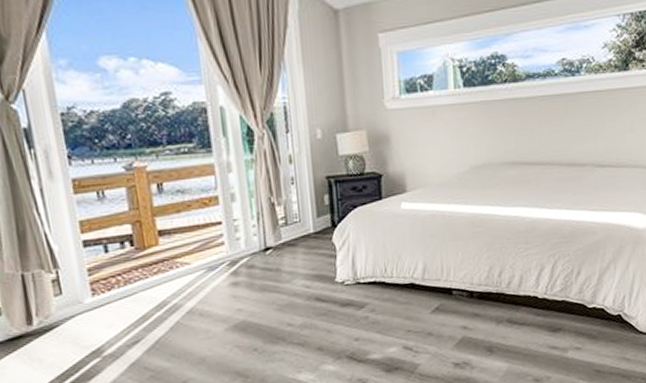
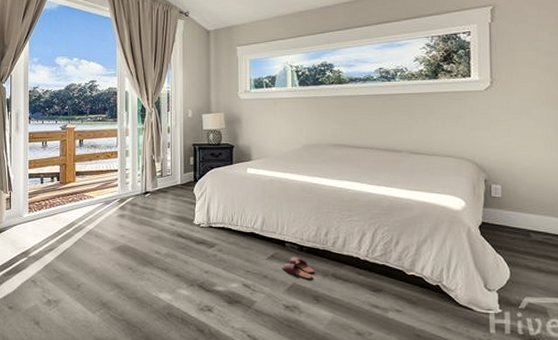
slippers: none [448,305,487,330] -> present [281,257,315,280]

